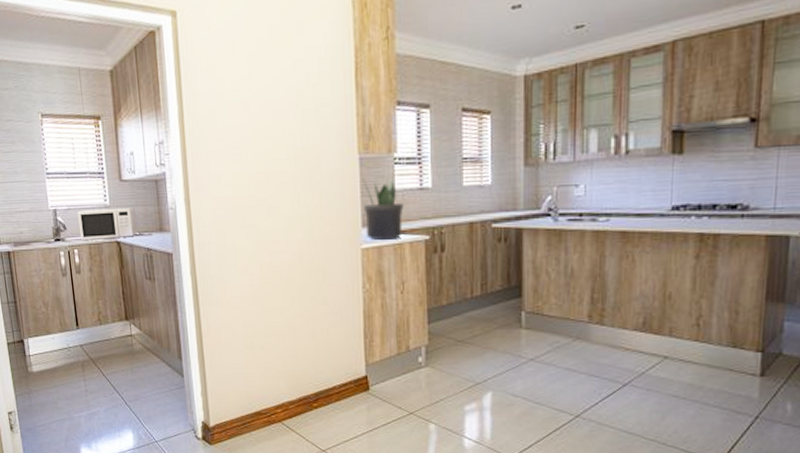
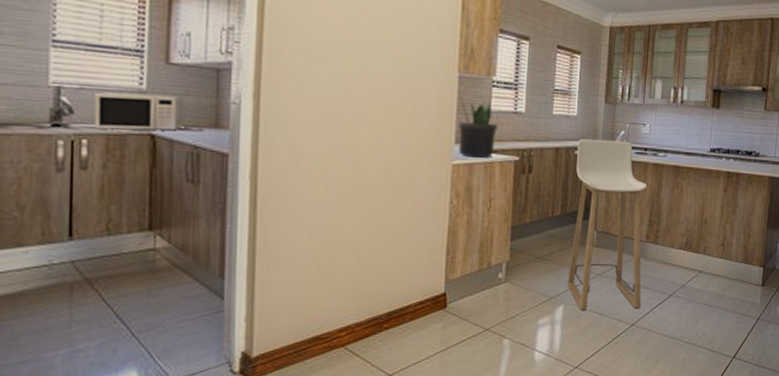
bar stool: none [494,207,586,399] -> present [567,138,648,310]

